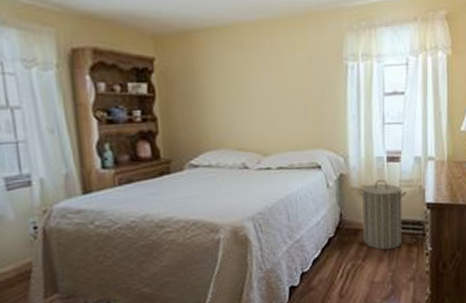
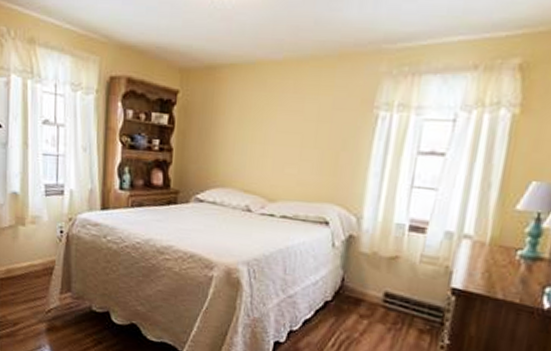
laundry hamper: present [358,179,407,250] -> none [365,249,429,331]

